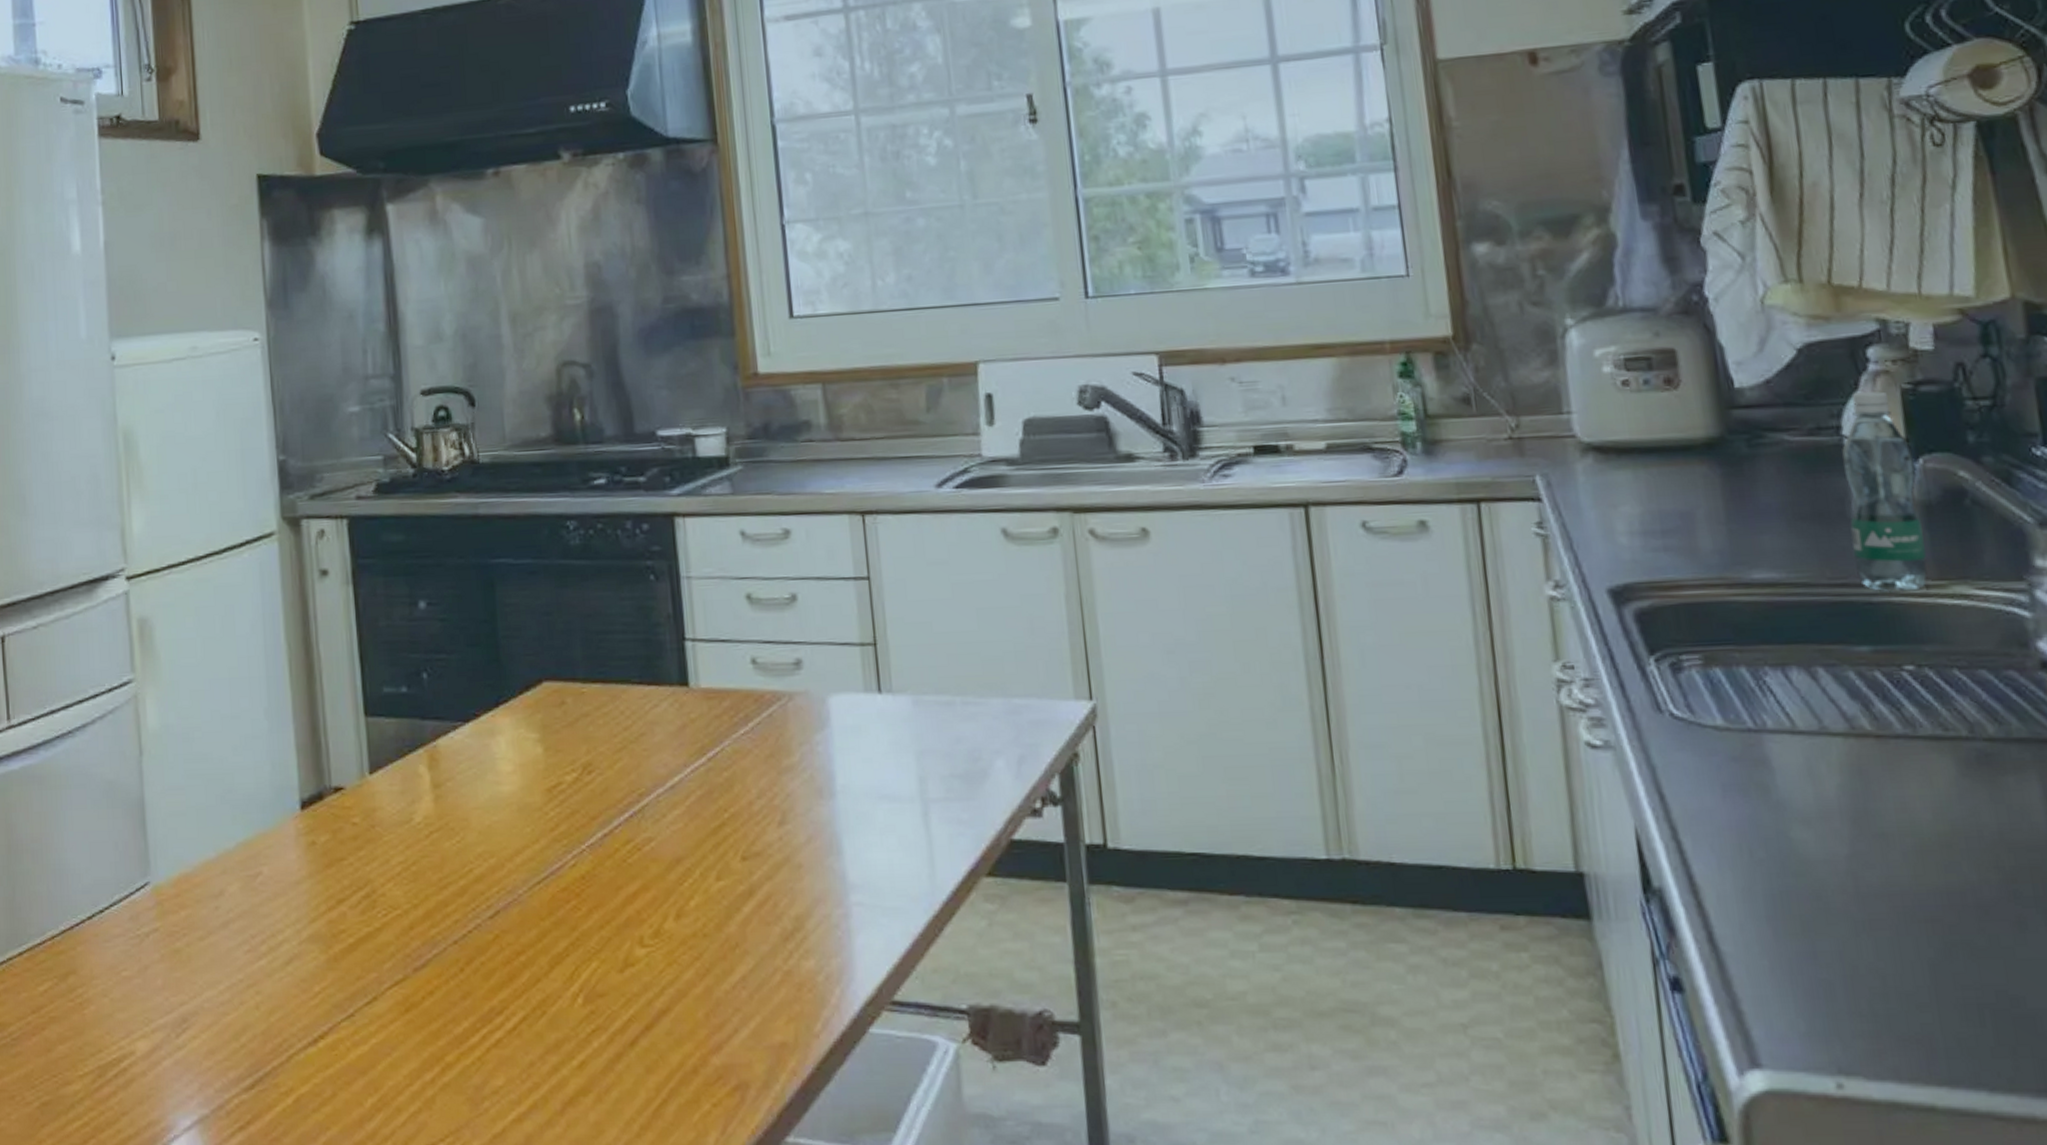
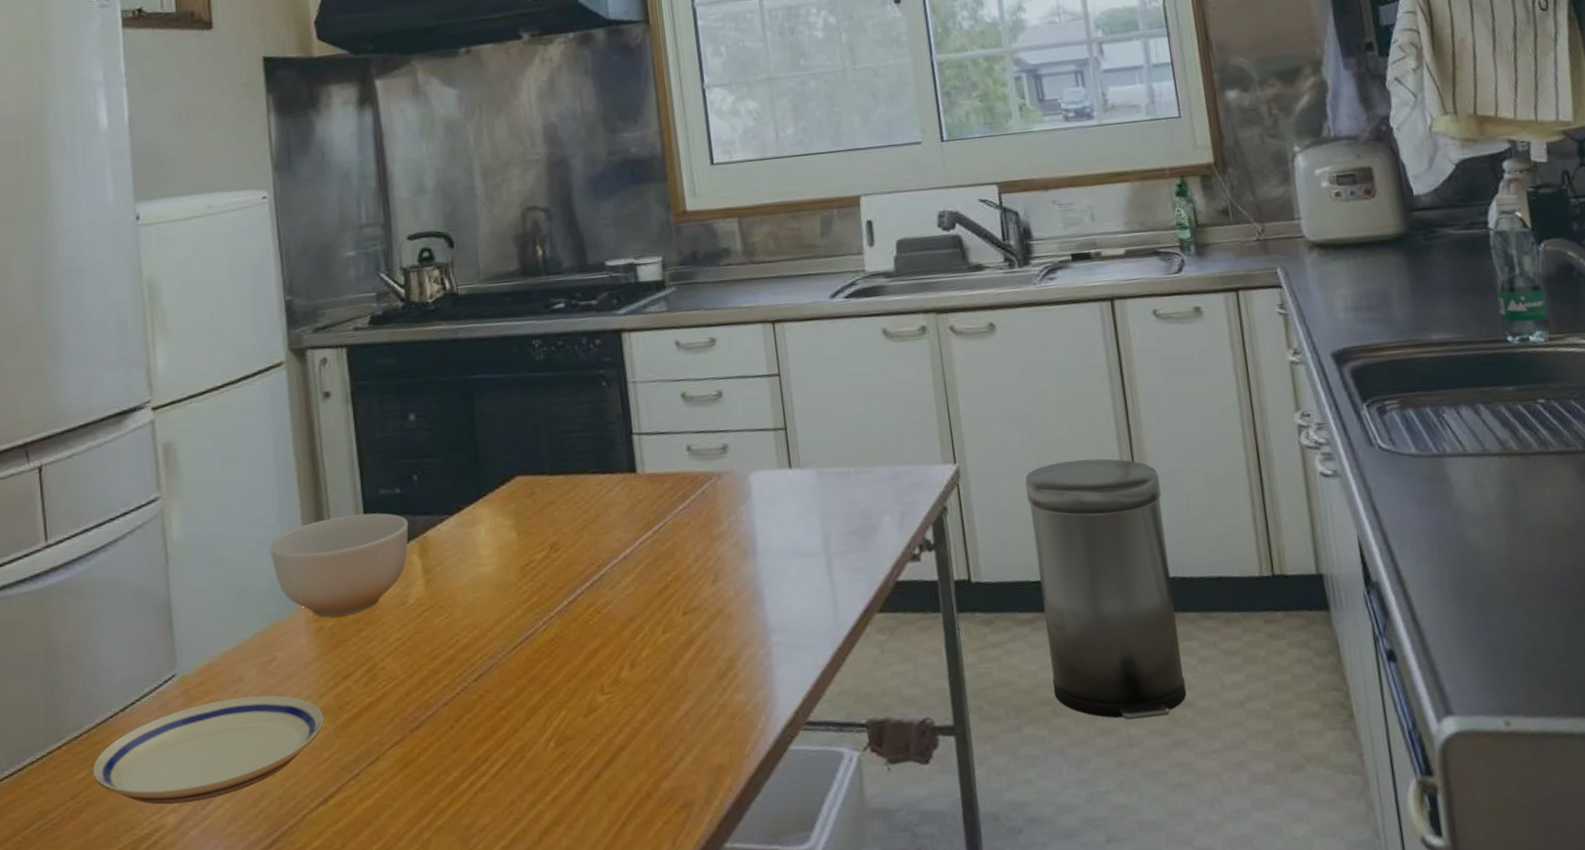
plate: none [56,914,314,1029] -> present [93,695,324,805]
bowl: none [255,713,416,831] -> present [269,513,409,617]
pedal bin: none [1182,705,1390,1035] -> present [1025,458,1187,720]

